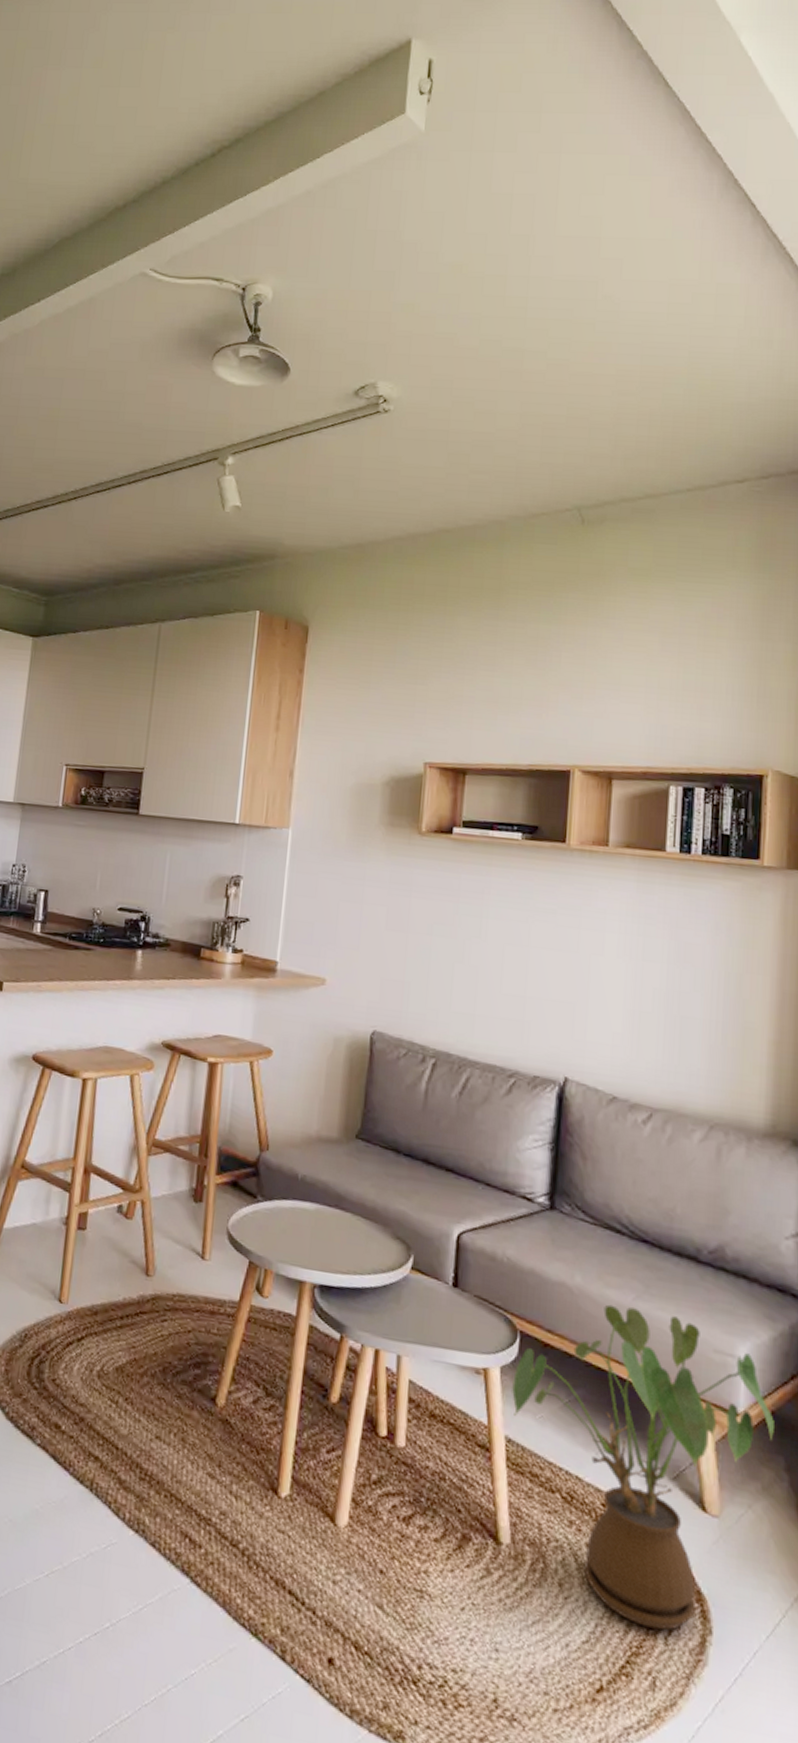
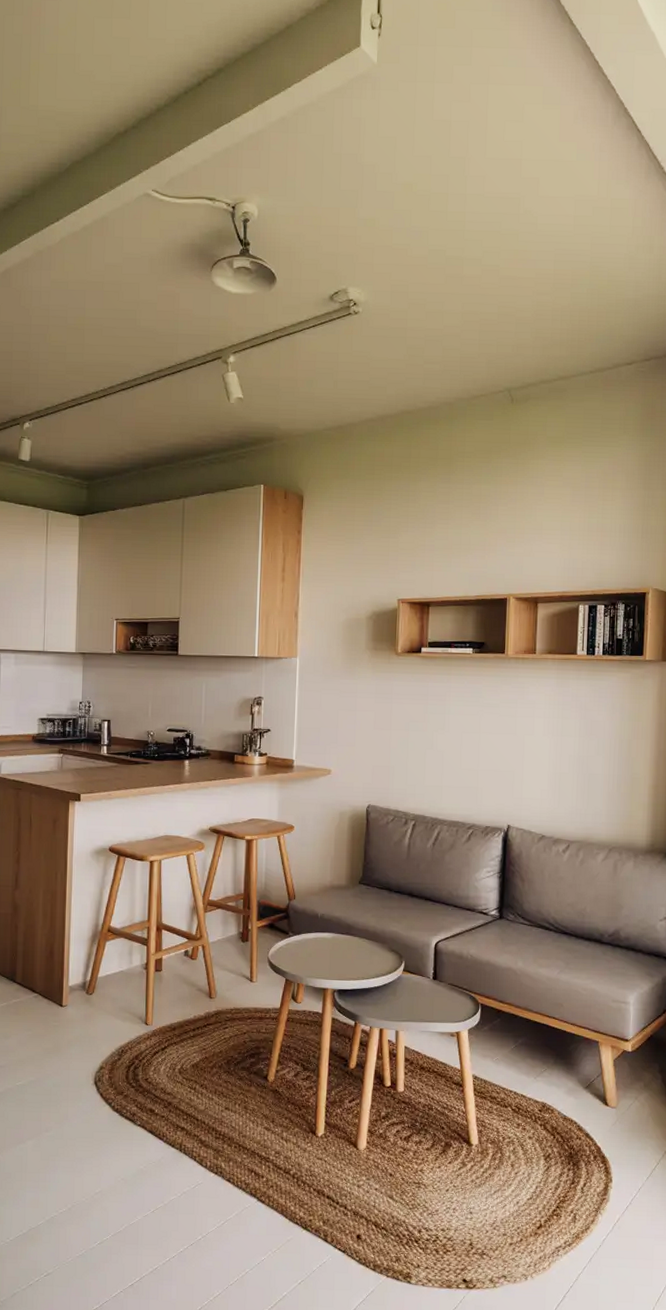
house plant: present [512,1304,774,1630] -> none [476,979,652,1184]

